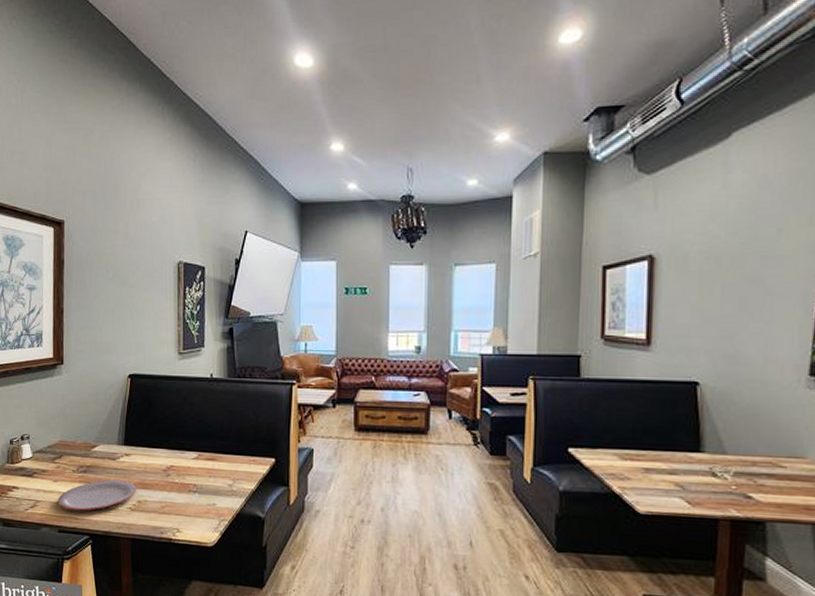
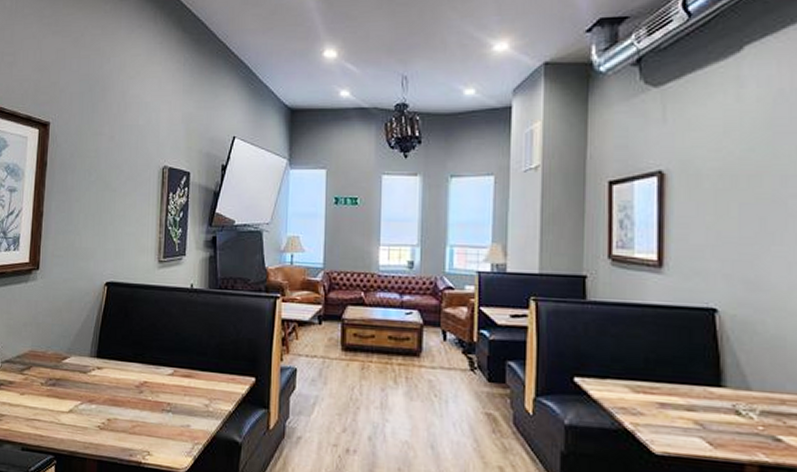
plate: present [57,479,137,511] -> none [23,394,108,428]

